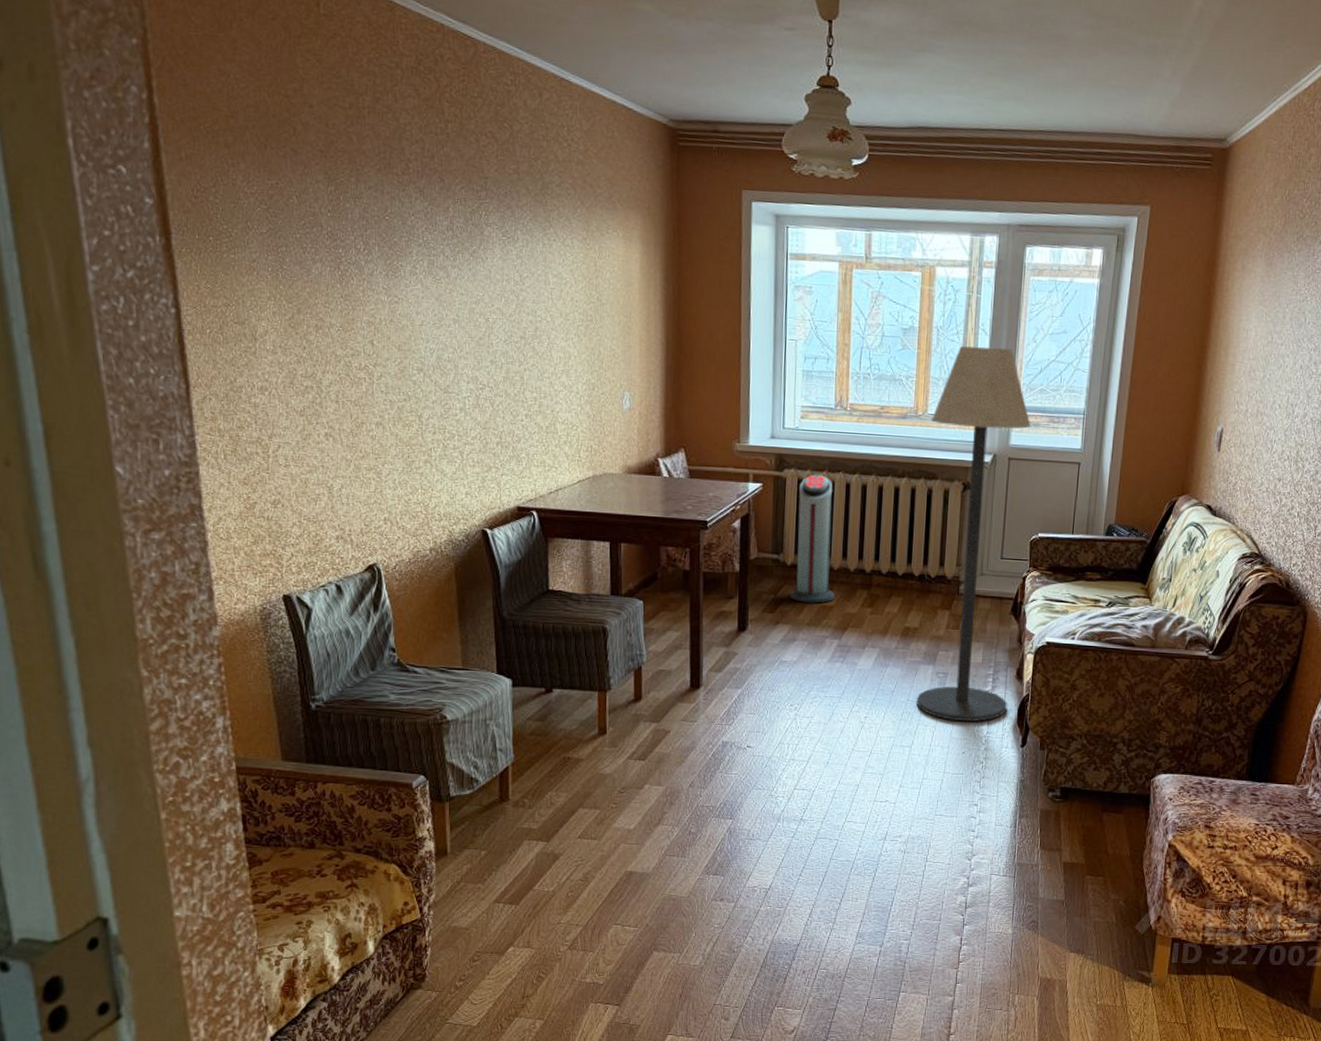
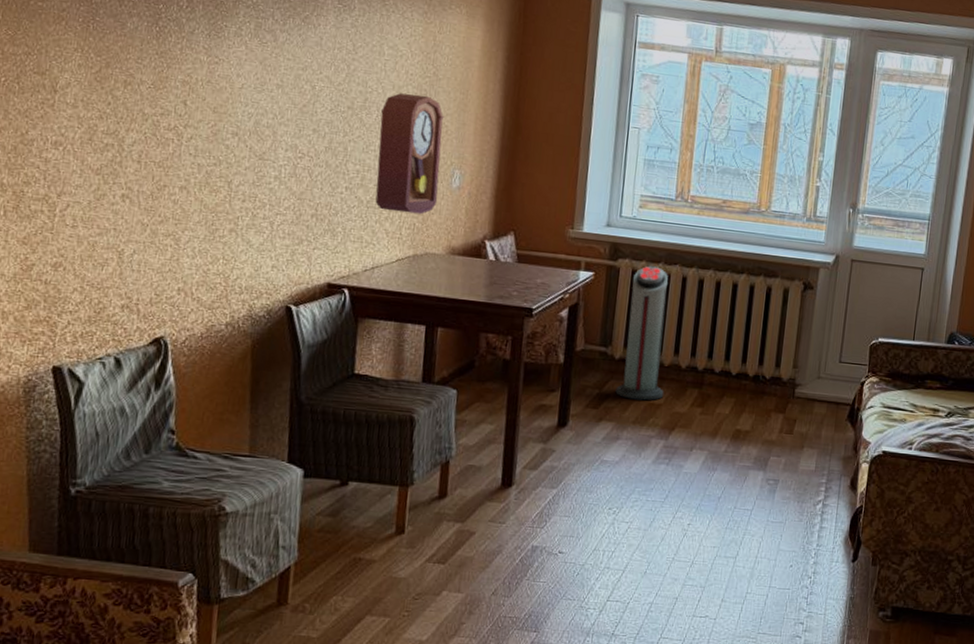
pendulum clock: none [551,320,611,437] -> present [375,93,445,215]
floor lamp: present [917,346,1031,722] -> none [744,145,875,533]

